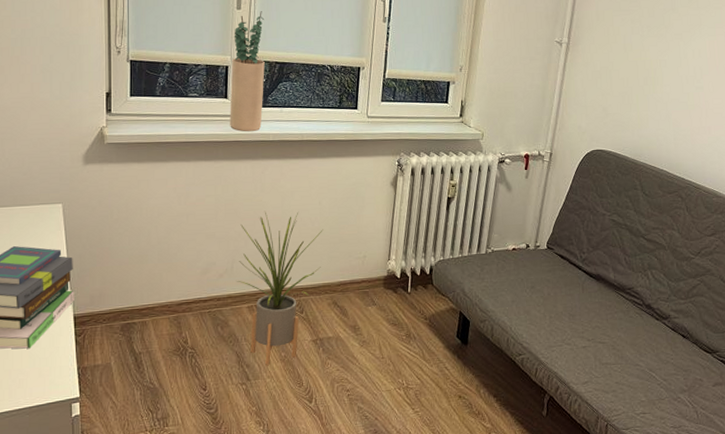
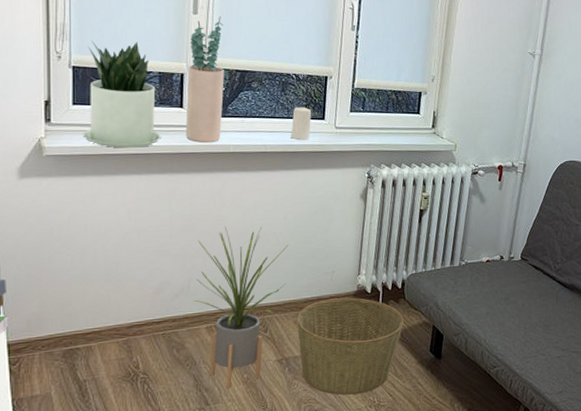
planter: none [138,36,207,137] -> present [82,40,161,148]
candle: none [325,97,346,130] -> present [291,107,312,141]
basket: none [330,282,432,377] -> present [296,297,404,395]

